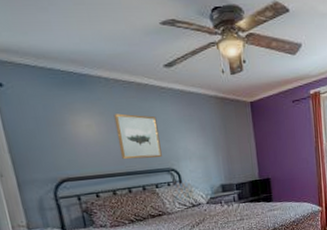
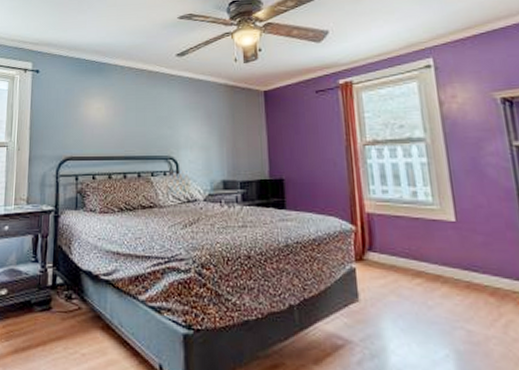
wall art: present [113,113,162,160] -> none [122,98,162,145]

